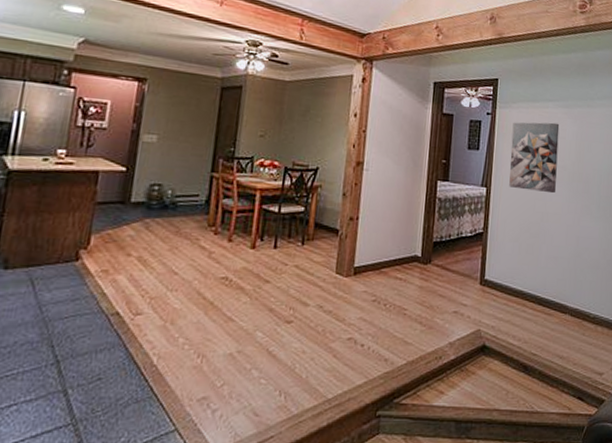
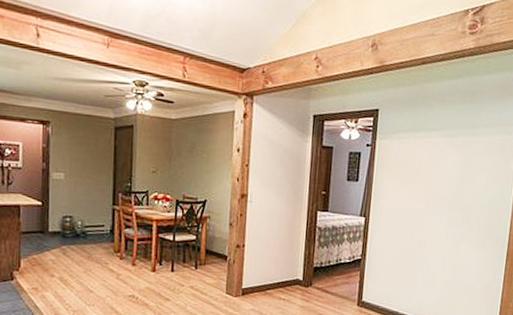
wall art: present [509,122,560,194] -> none [387,152,442,223]

